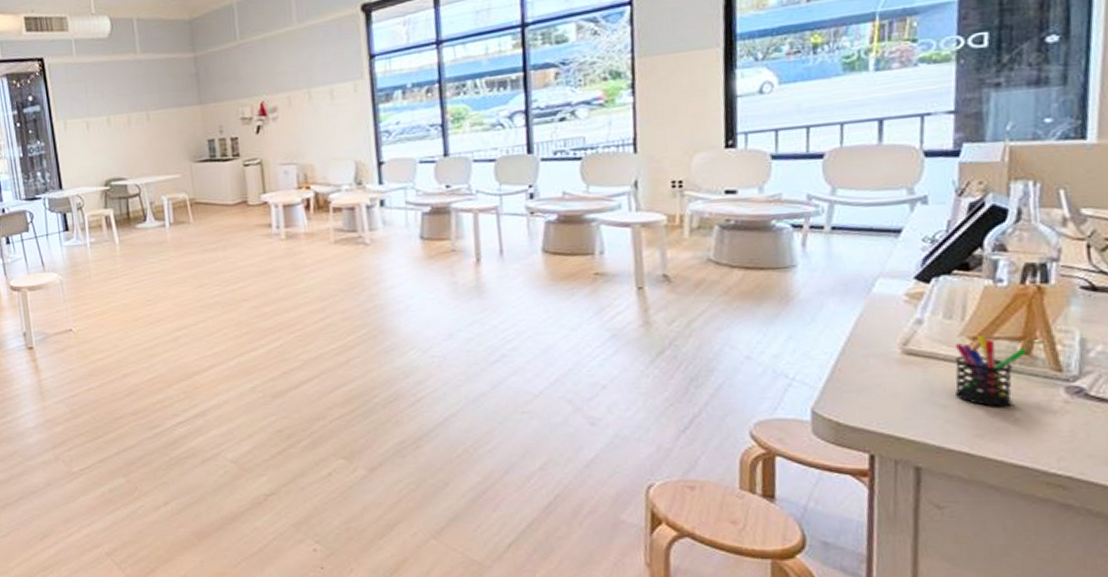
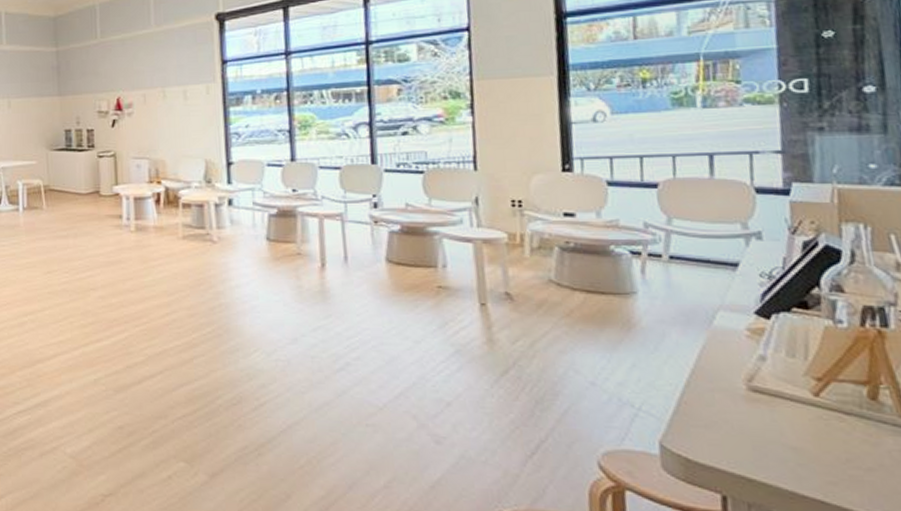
pen holder: present [955,336,1028,407] -> none [801,377,875,454]

